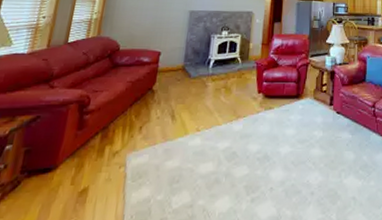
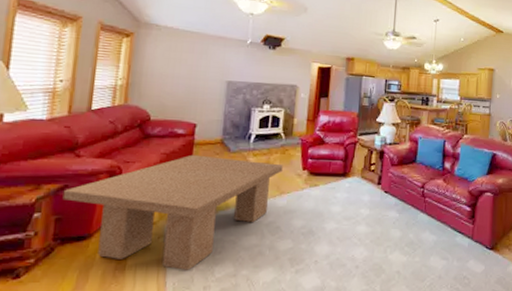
coffee table: none [34,82,240,202] -> present [62,154,283,270]

